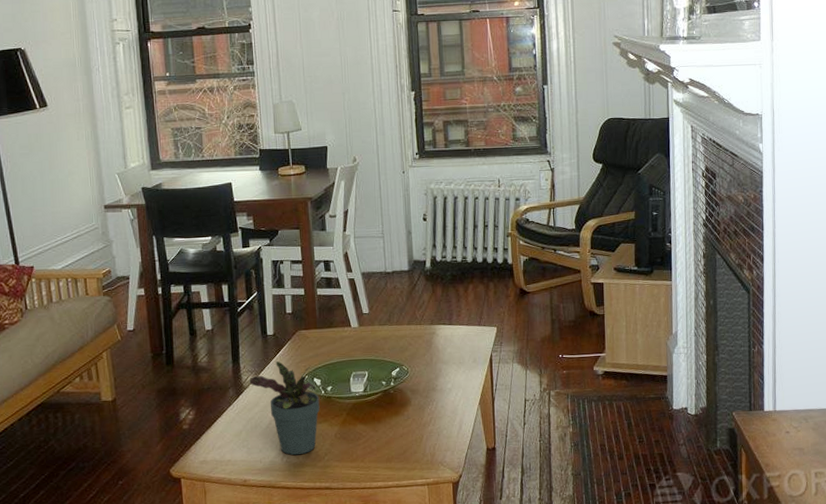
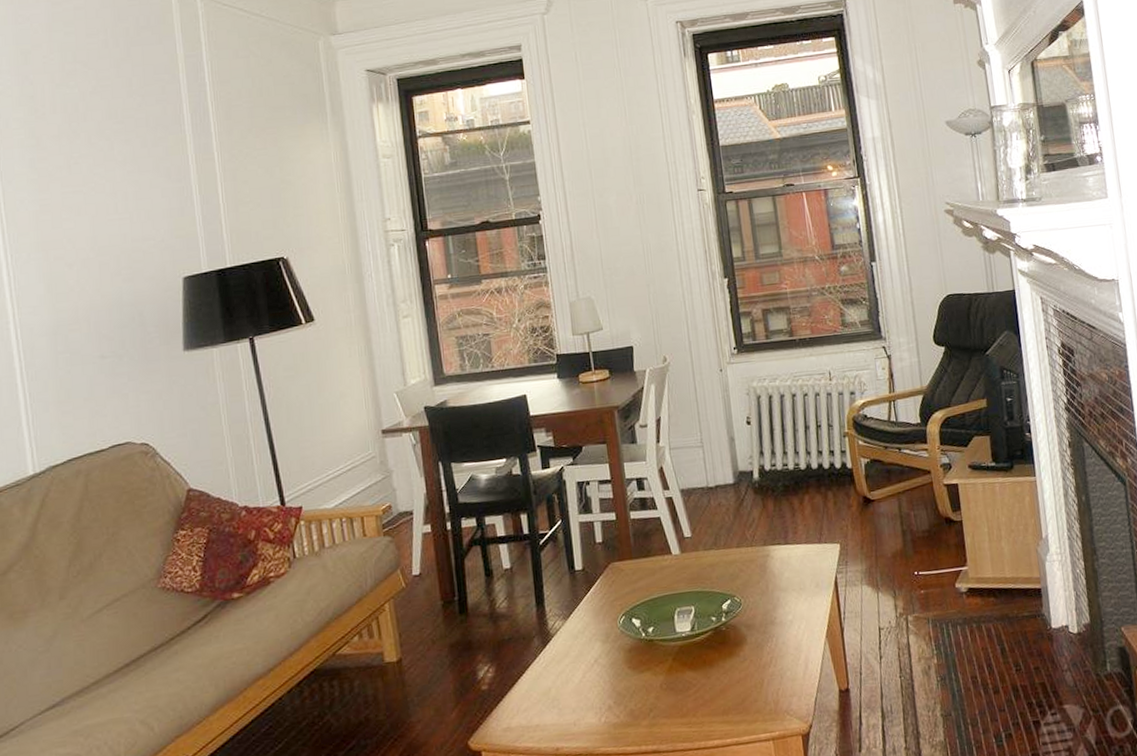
potted plant: present [249,361,320,455] -> none [556,601,641,714]

